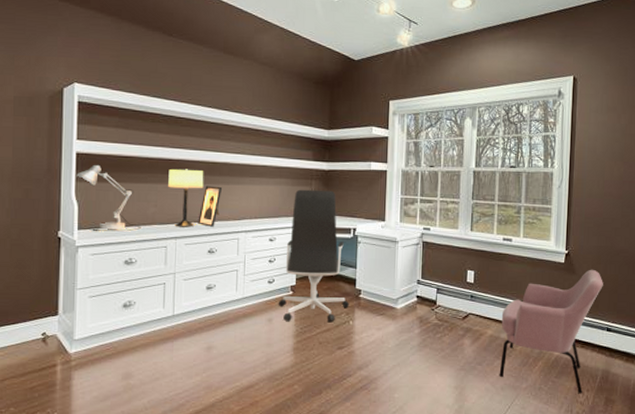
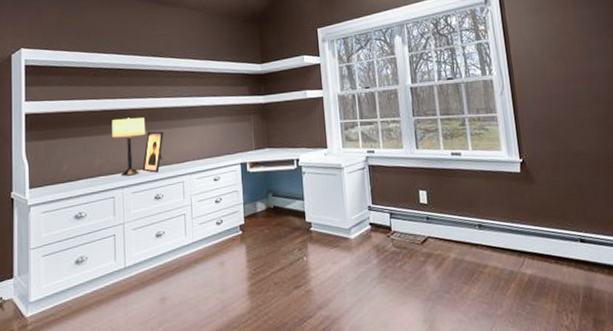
desk lamp: present [76,164,141,232] -> none [26,122,89,190]
office chair: present [278,189,349,323] -> none [228,123,301,264]
armchair: present [499,269,603,394] -> none [462,176,567,317]

